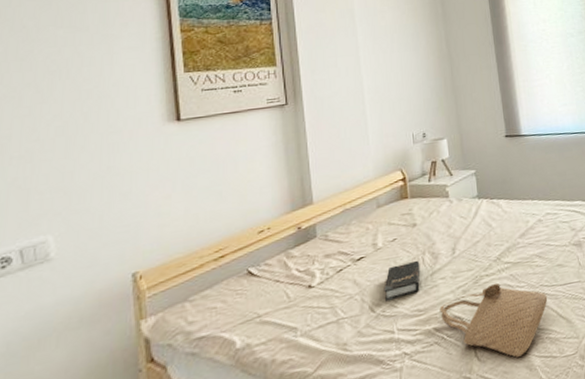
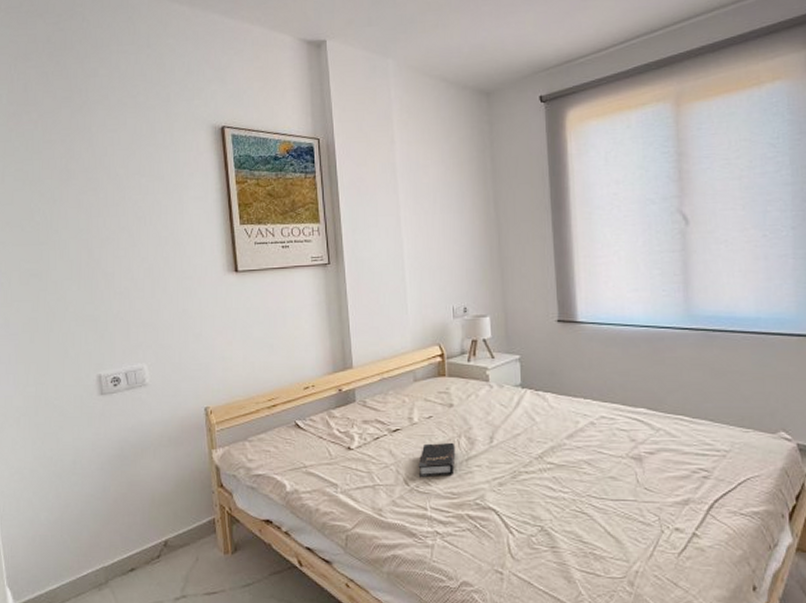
tote bag: present [439,283,548,358] -> none [473,483,595,565]

